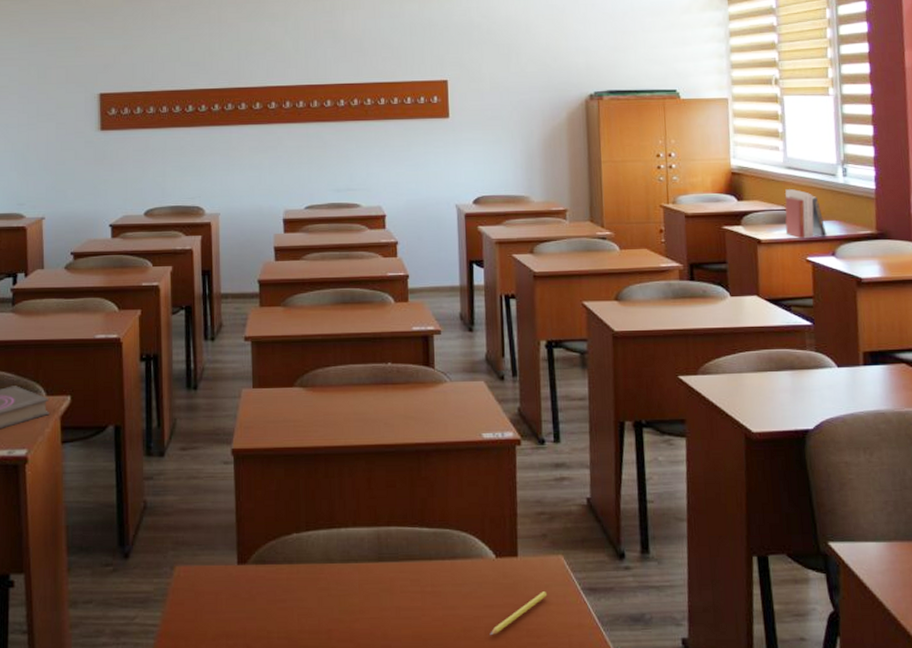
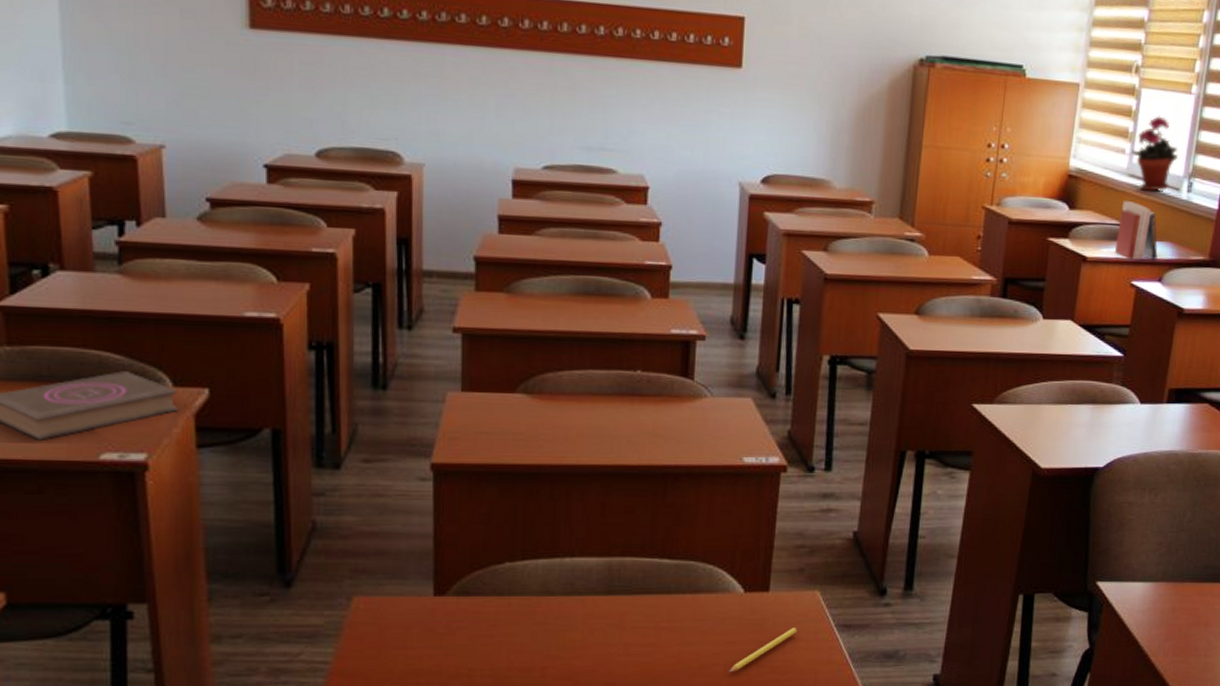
potted plant: none [784,116,829,179] -> present [1131,116,1179,192]

